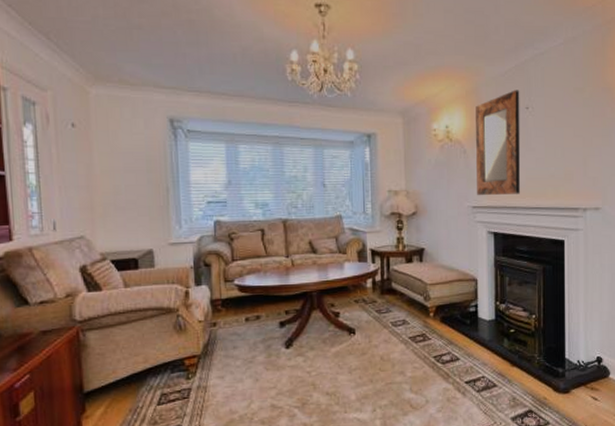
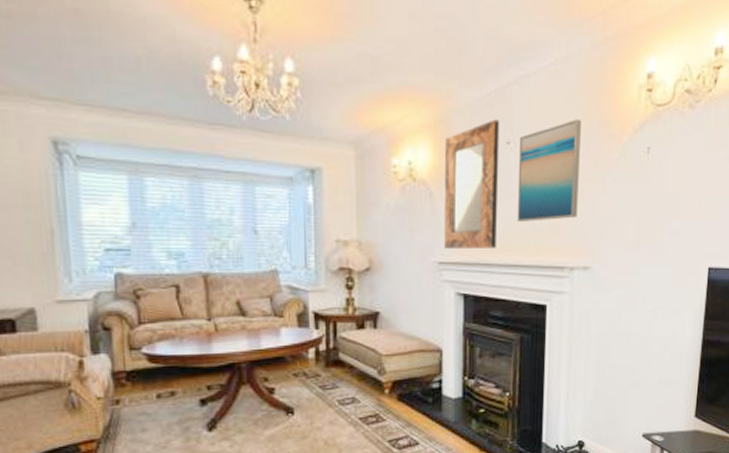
wall art: none [536,87,588,173] -> present [517,120,581,223]

